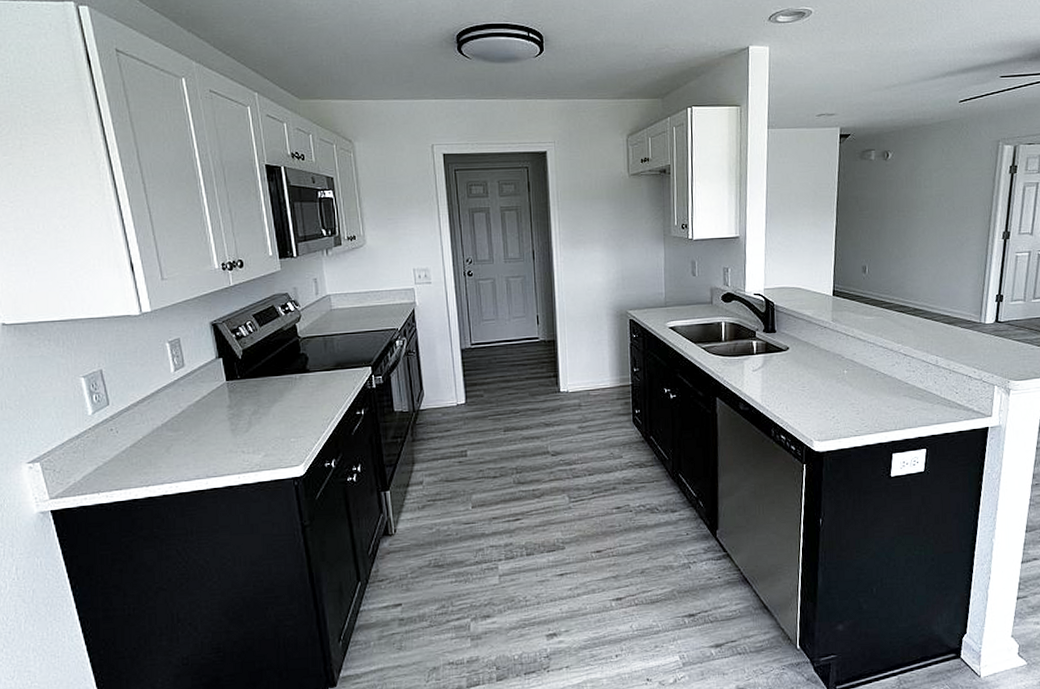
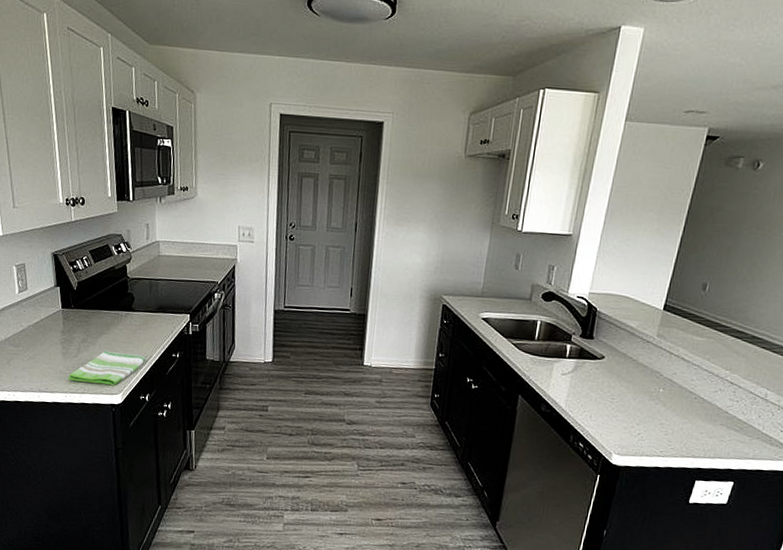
dish towel: none [239,418,327,459] -> present [67,350,145,385]

